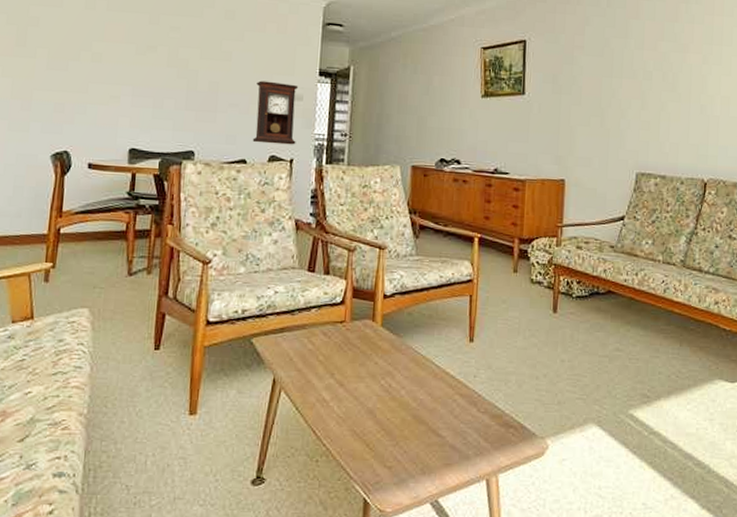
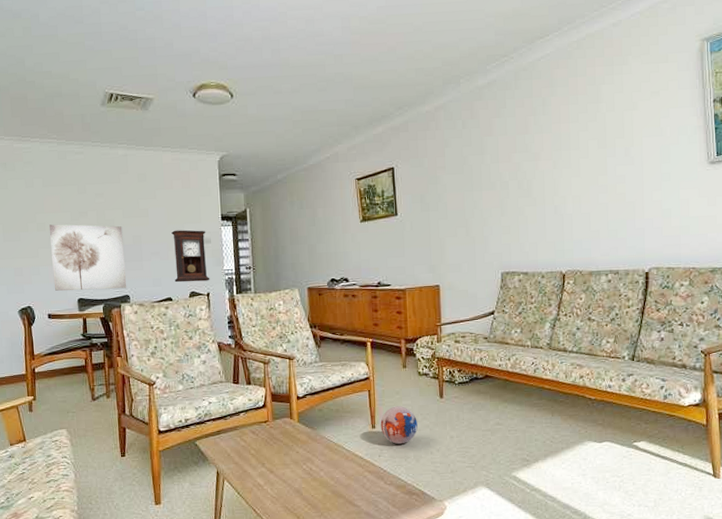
wall art: none [101,56,198,143] -> present [49,224,127,291]
ball: none [480,317,524,365] -> present [380,406,418,445]

